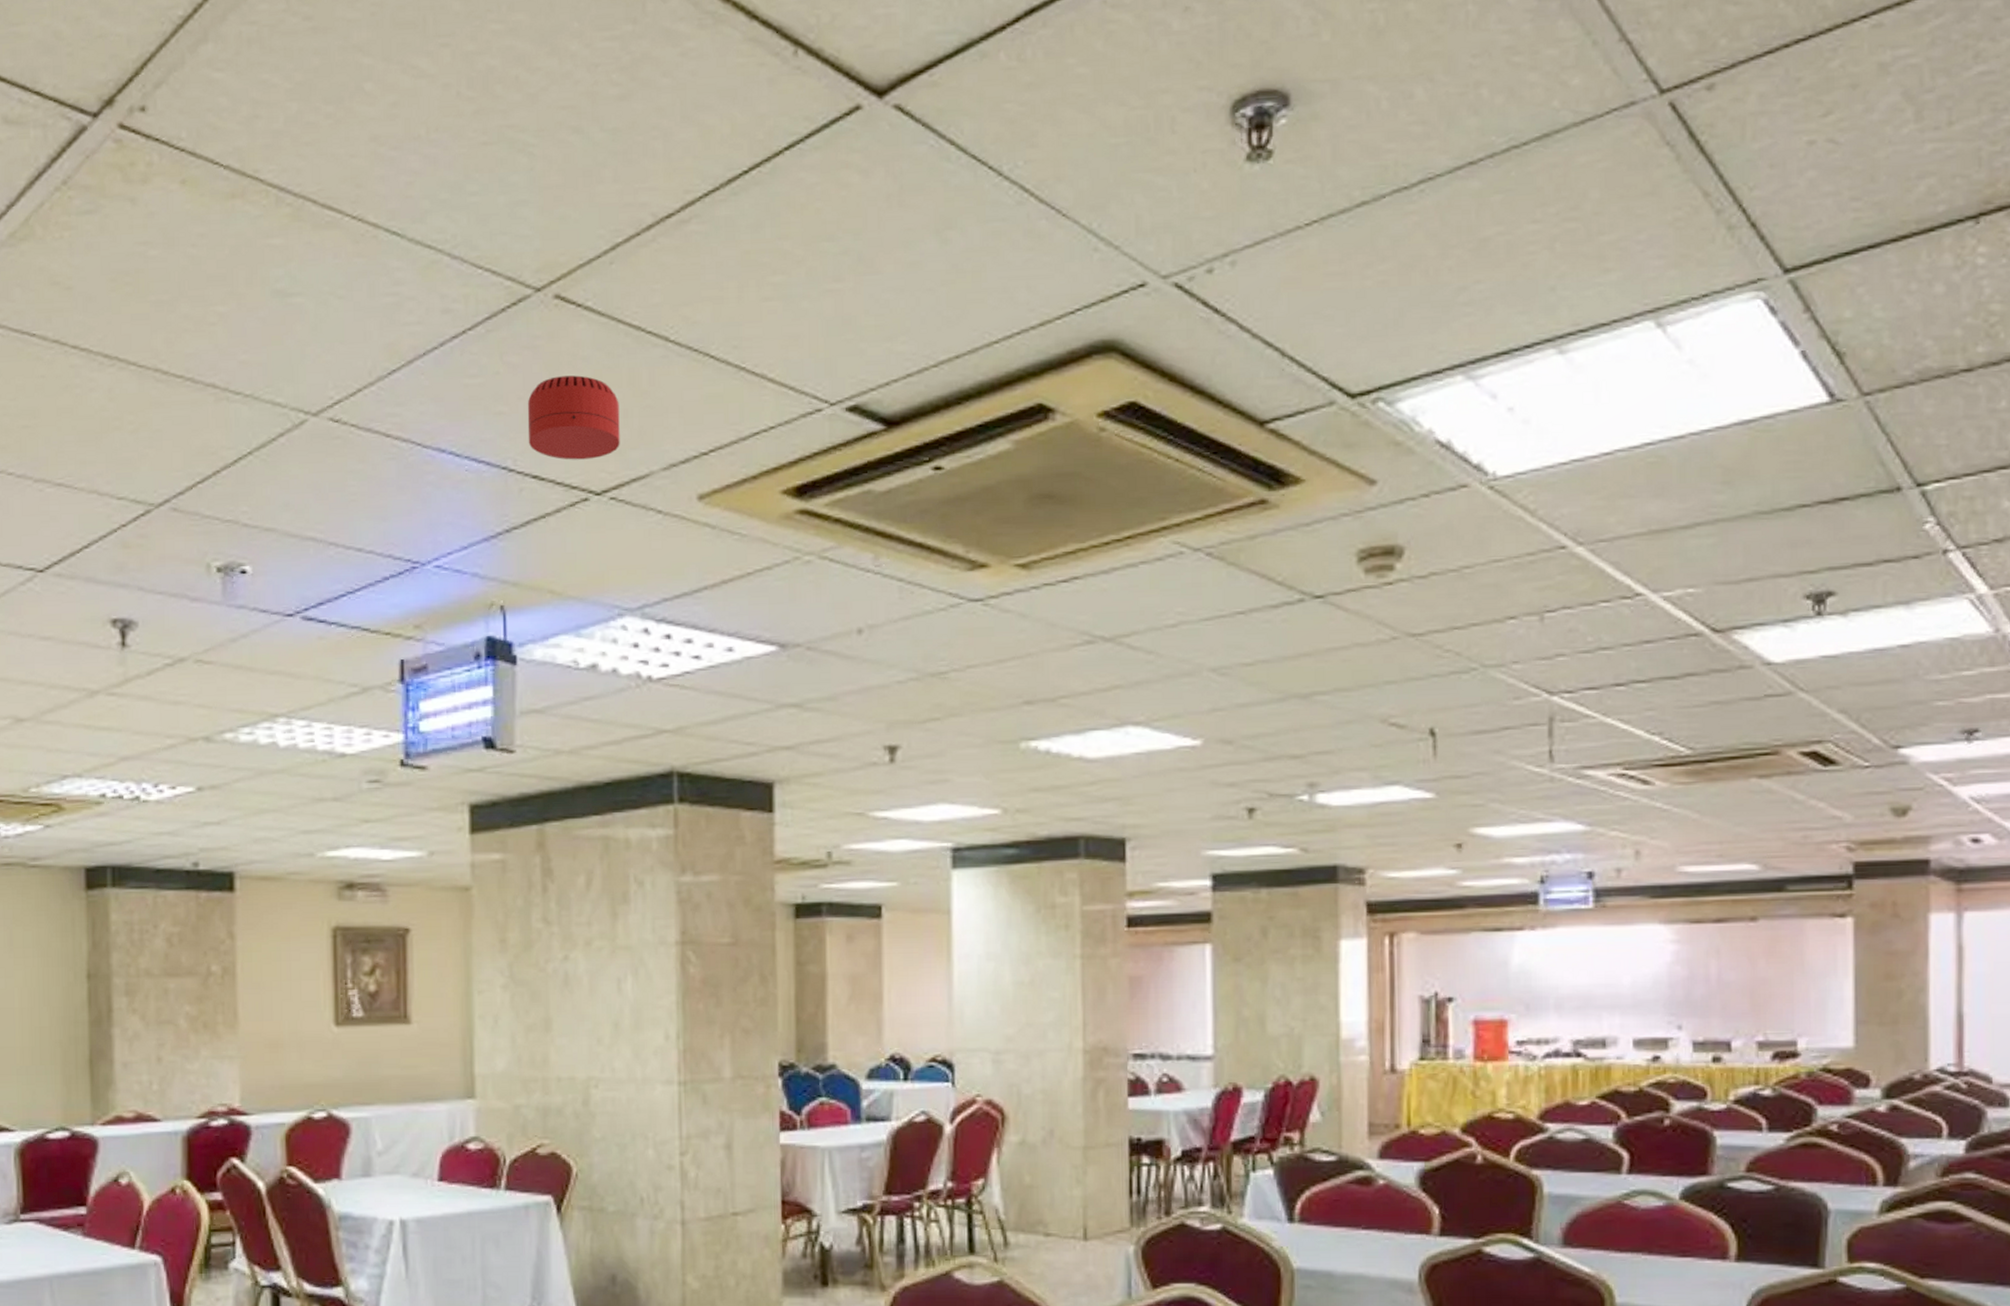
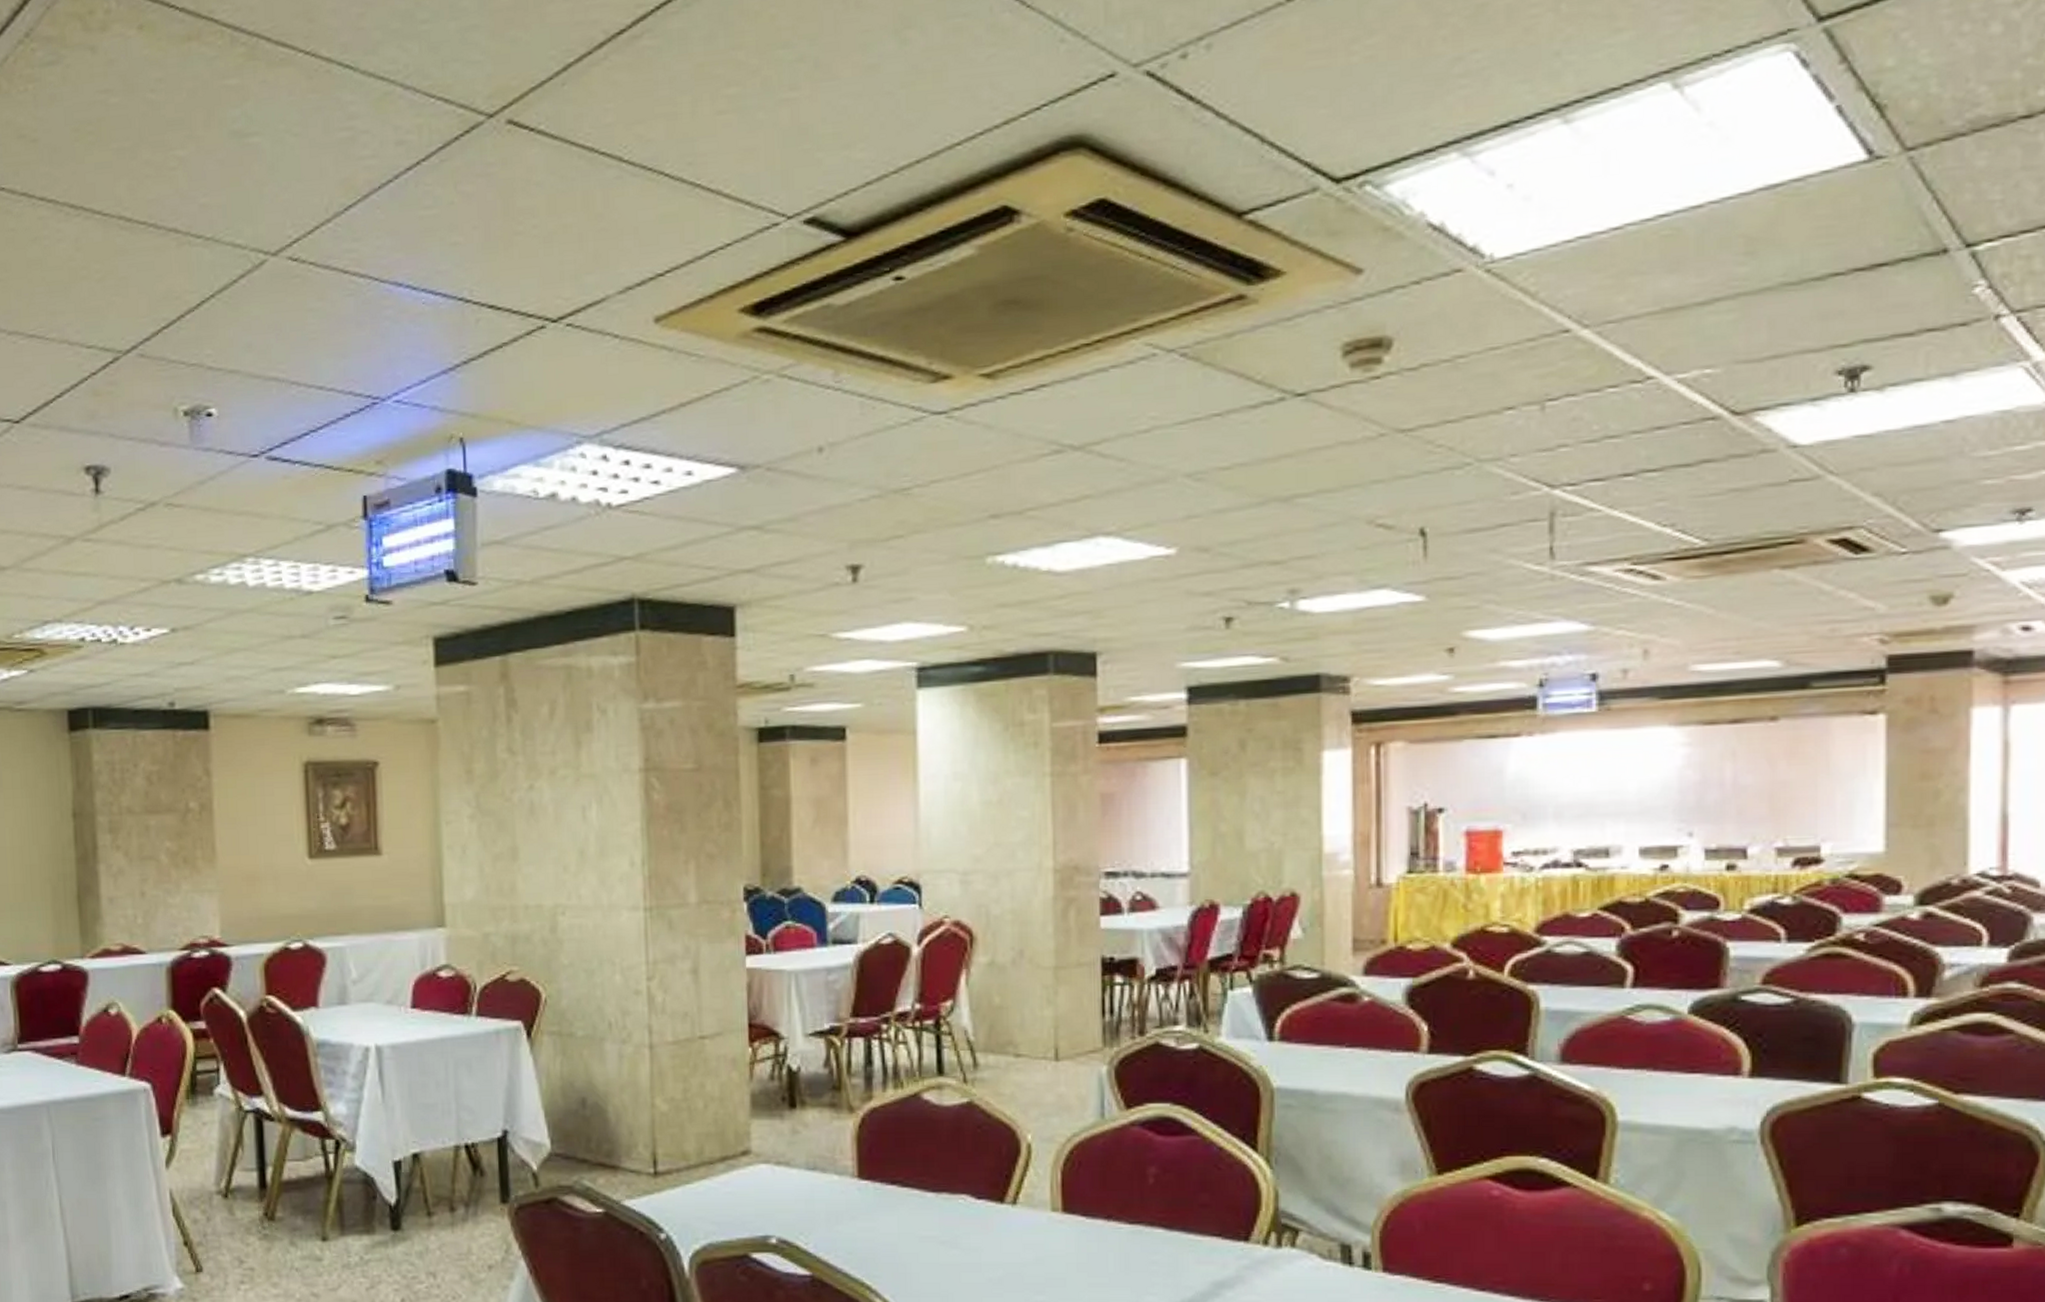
smoke detector: present [527,375,620,460] -> none [482,201,576,288]

